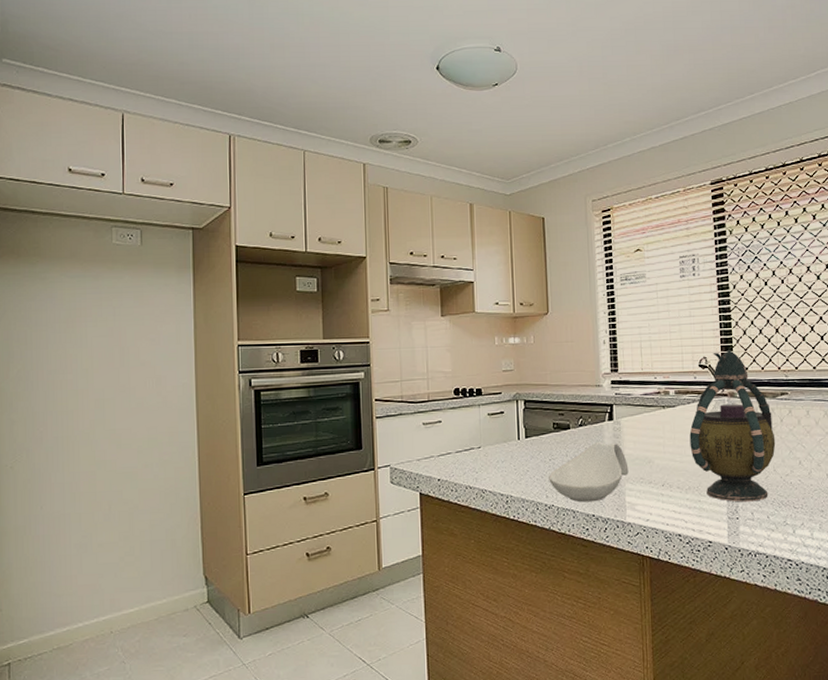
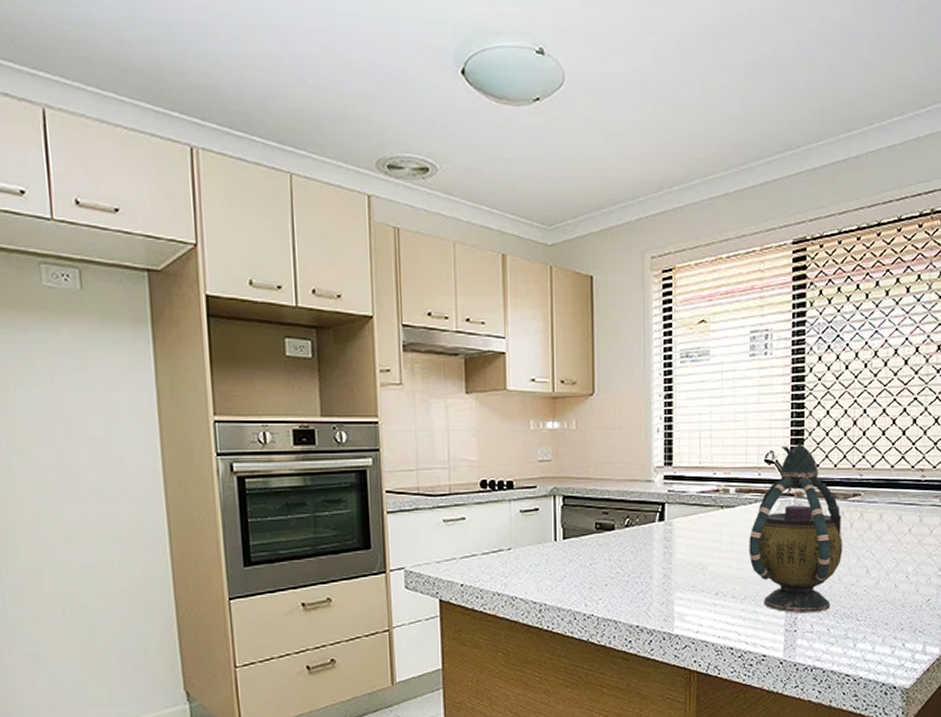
spoon rest: present [549,442,629,503] -> none [589,545,679,612]

